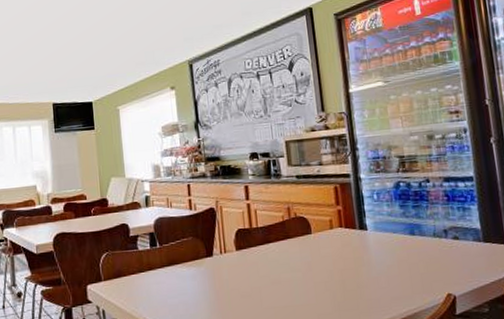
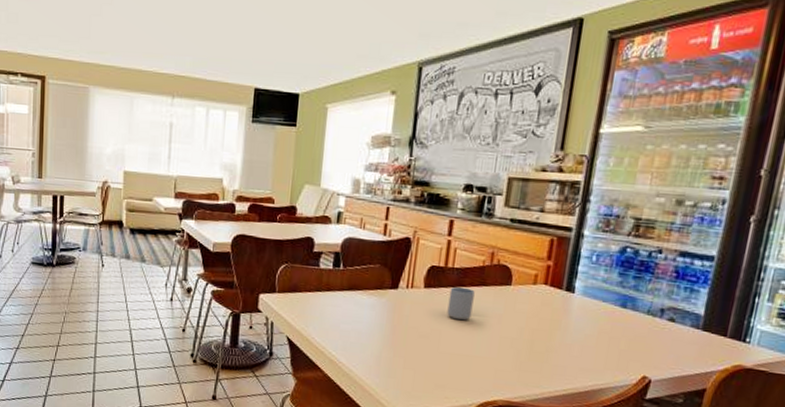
cup: none [259,243,284,275] -> present [447,286,475,321]

